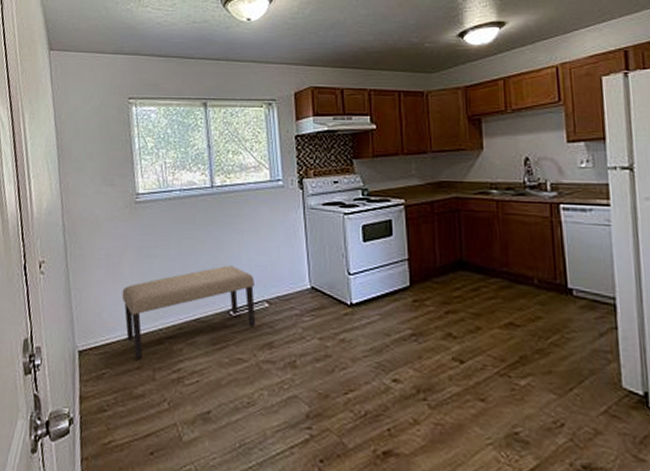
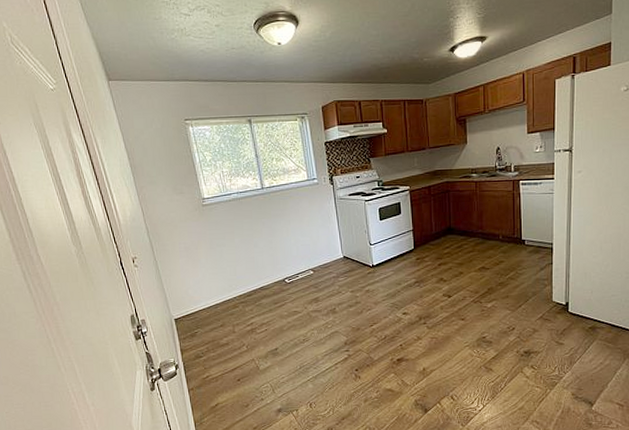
bench: present [121,265,256,359] -> none [201,246,305,319]

